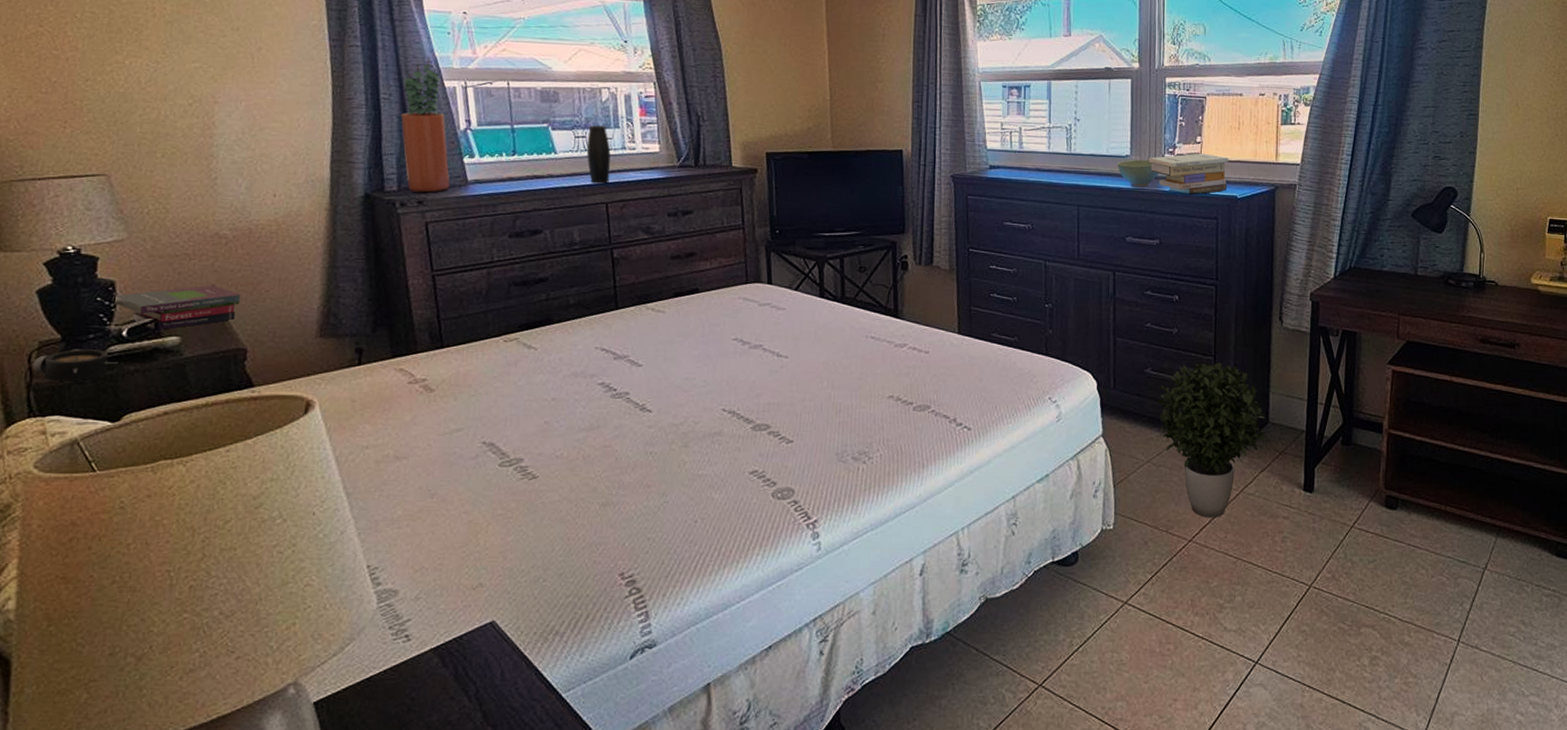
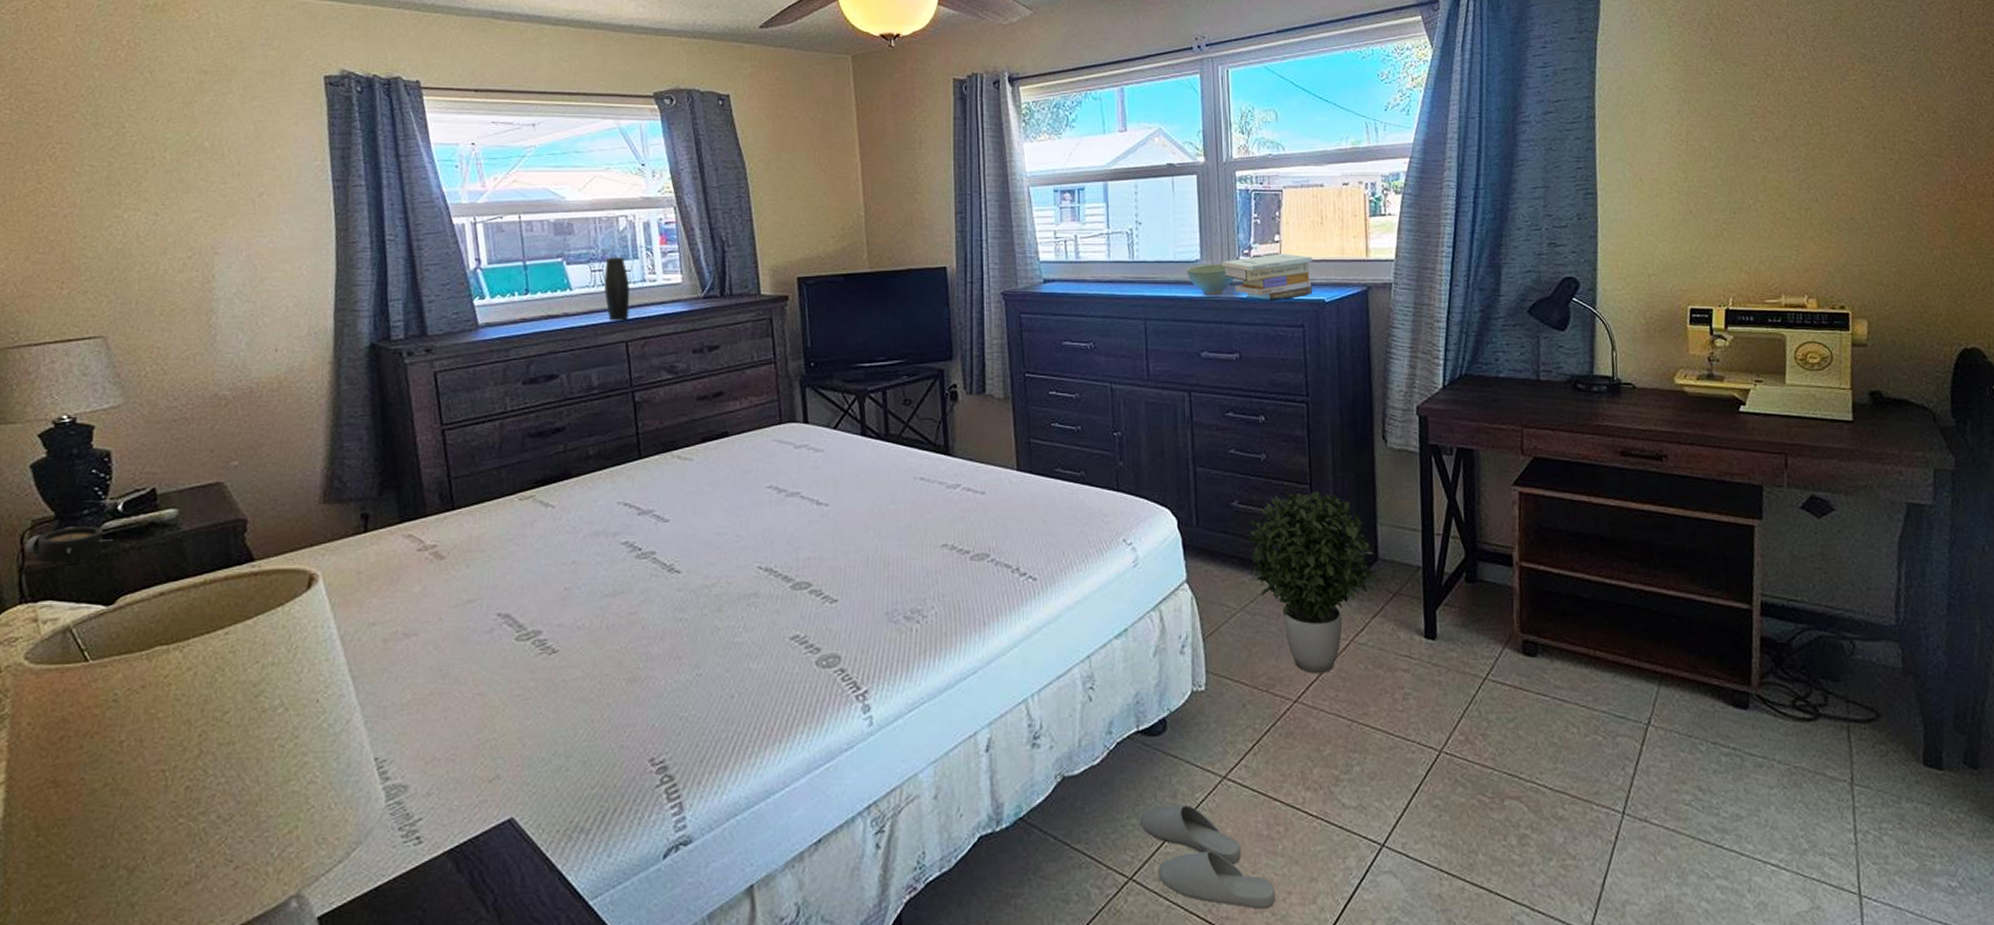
books: present [112,285,241,331] -> none [108,450,241,503]
vase: present [401,57,450,193] -> none [407,193,460,340]
slippers: none [1051,624,1164,713] -> present [1140,804,1276,910]

